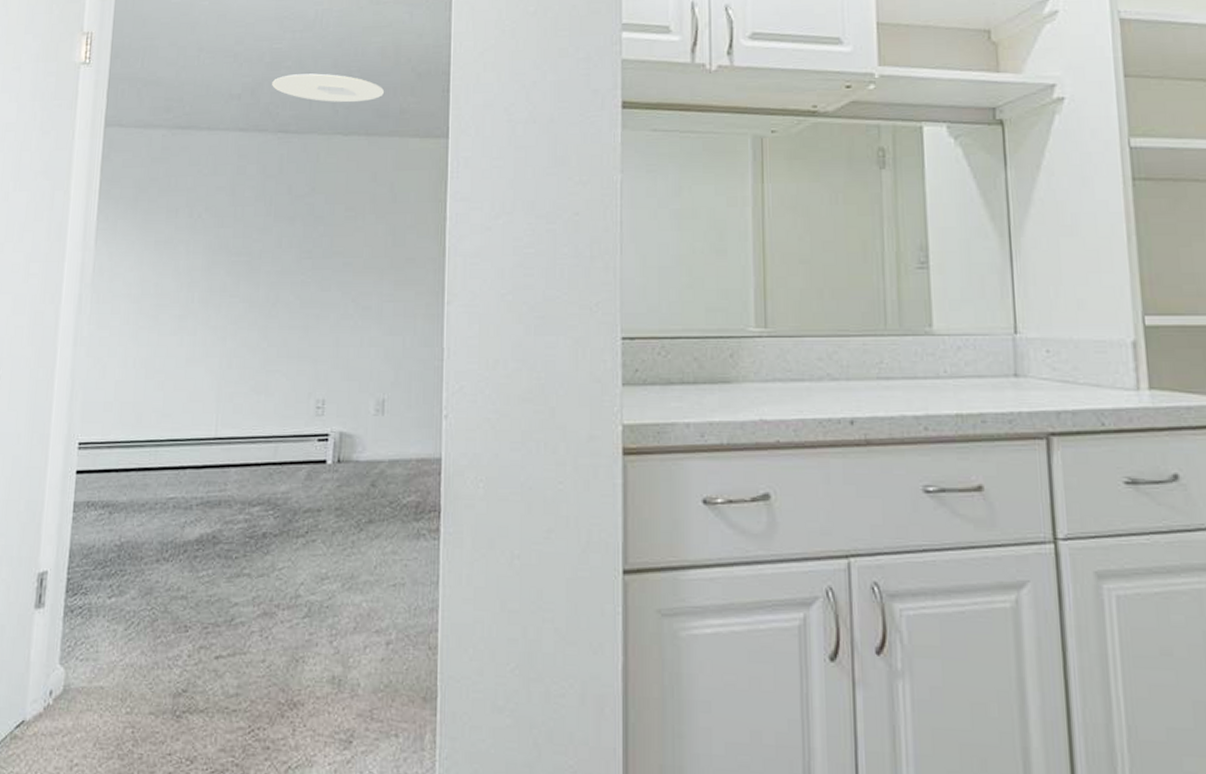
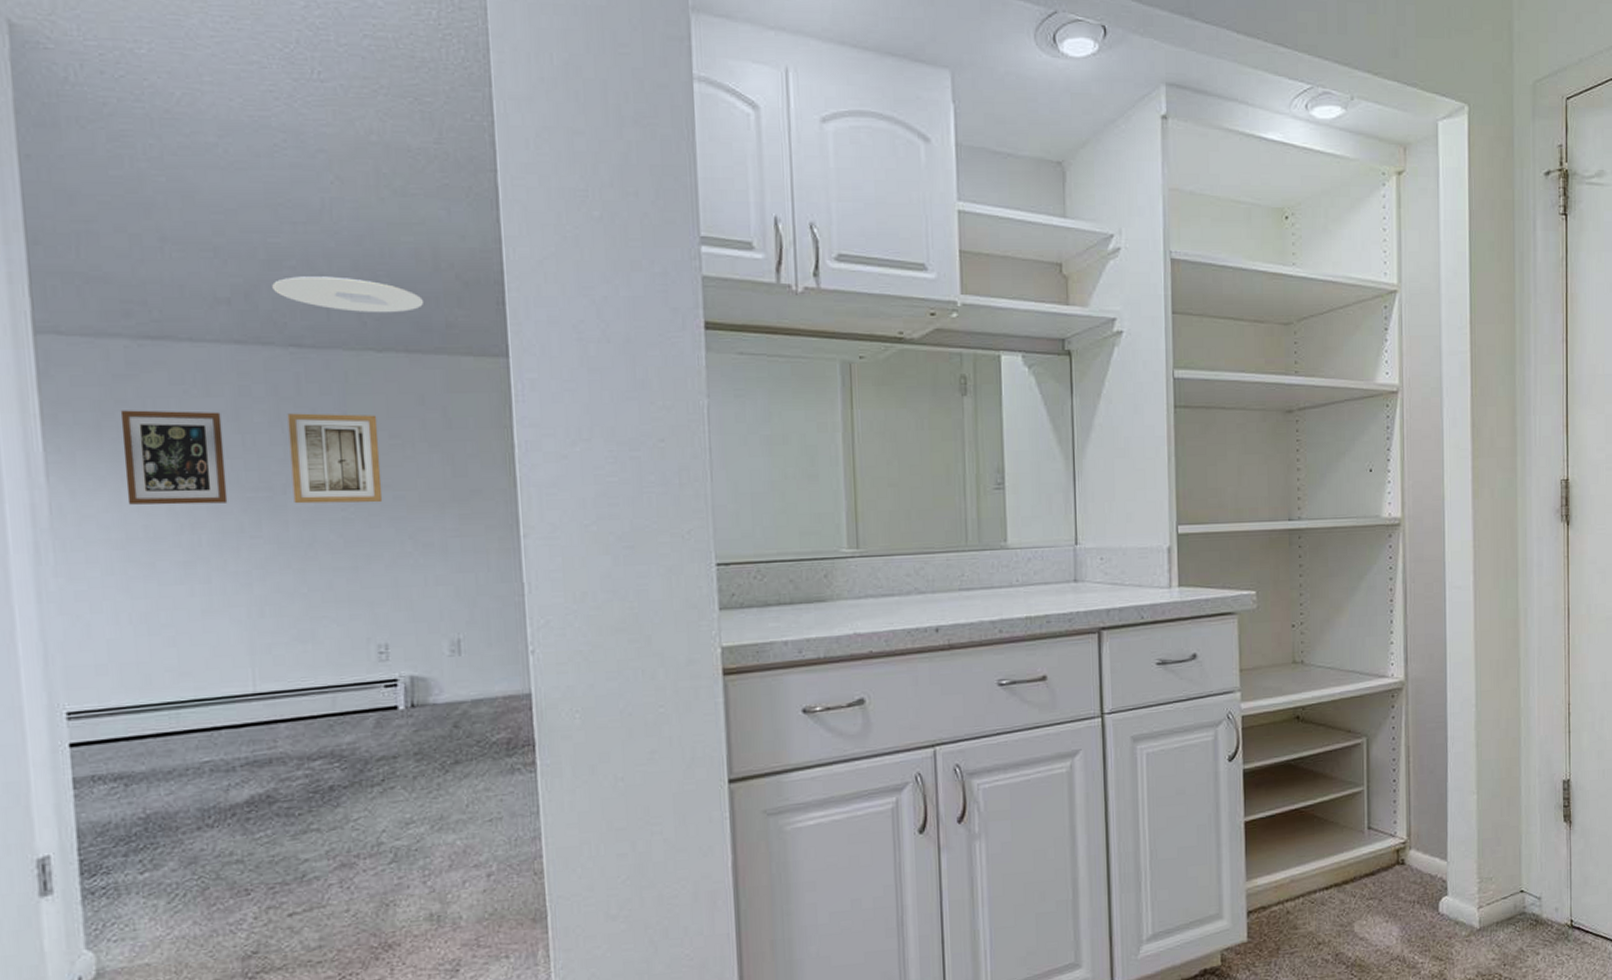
wall art: none [147,186,222,266] -> present [120,410,228,505]
wall art: none [266,189,338,268] -> present [287,413,383,504]

